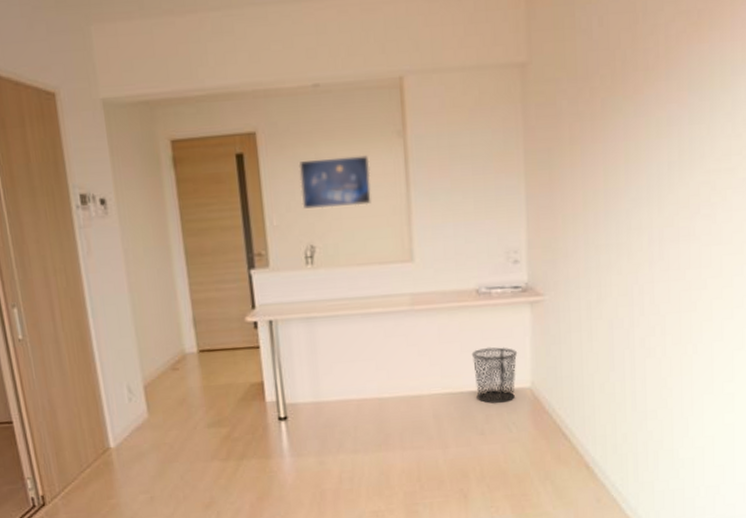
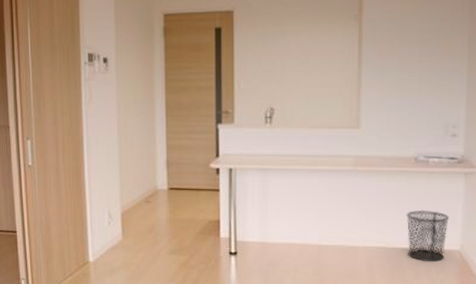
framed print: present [298,155,371,209] -> none [266,35,328,77]

